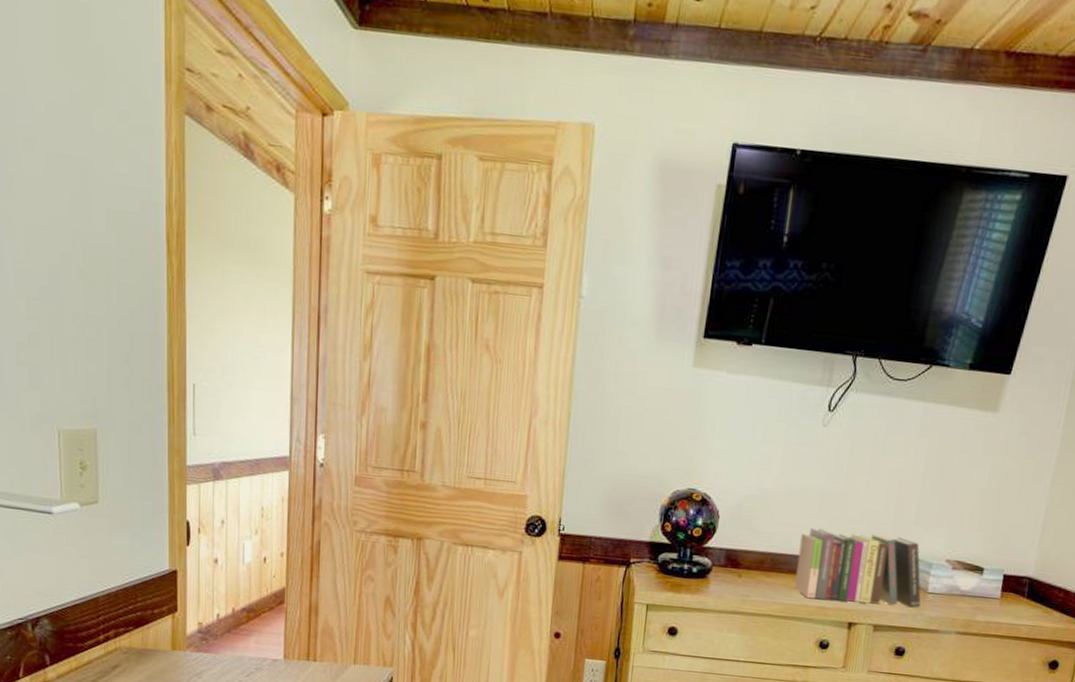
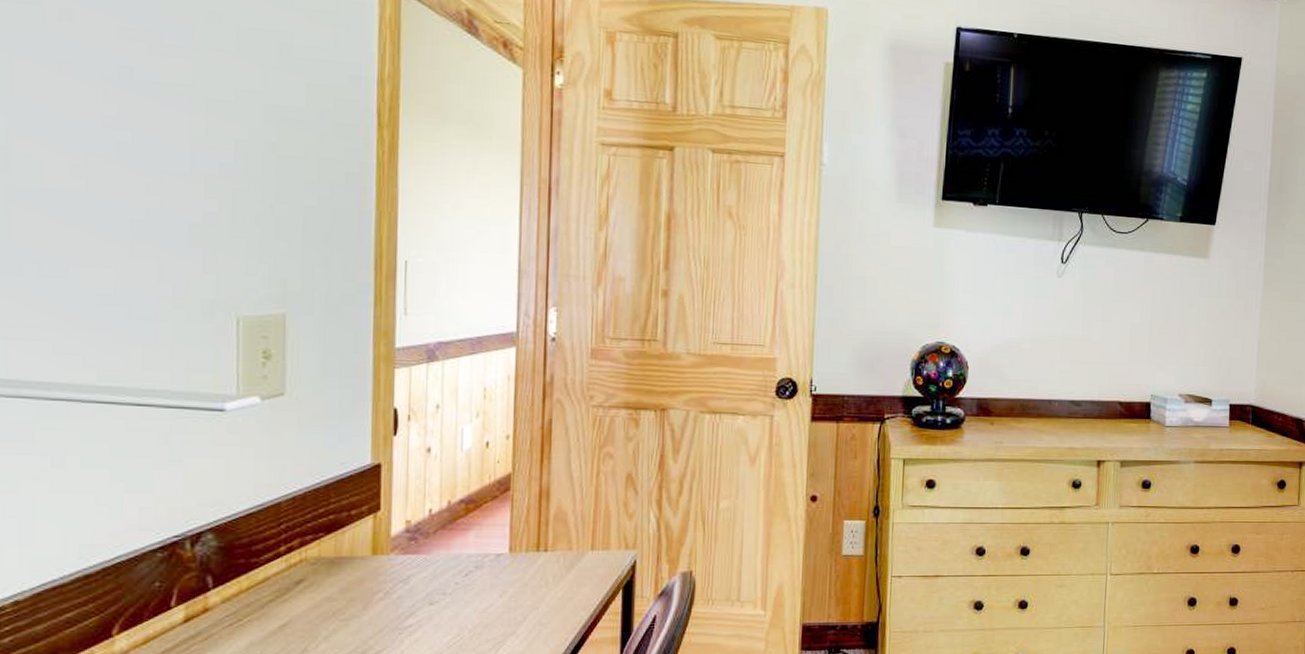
books: present [794,528,921,608] -> none [1044,373,1161,442]

